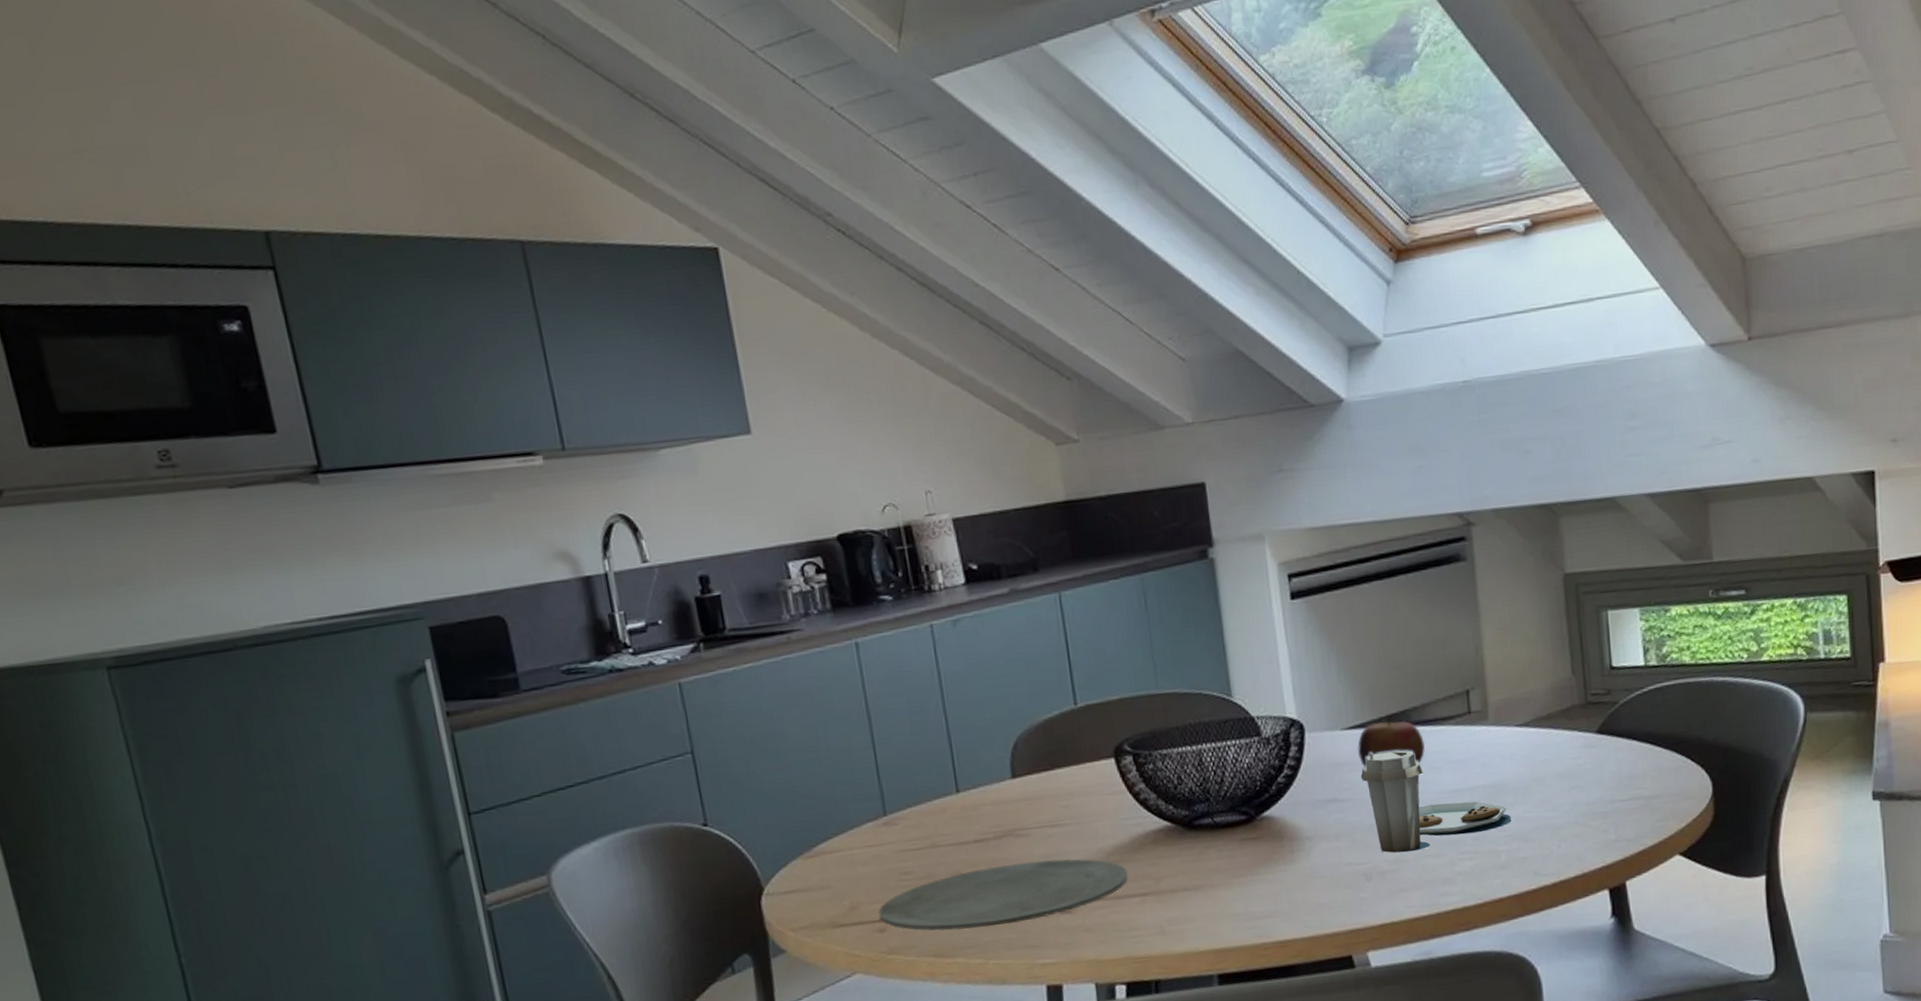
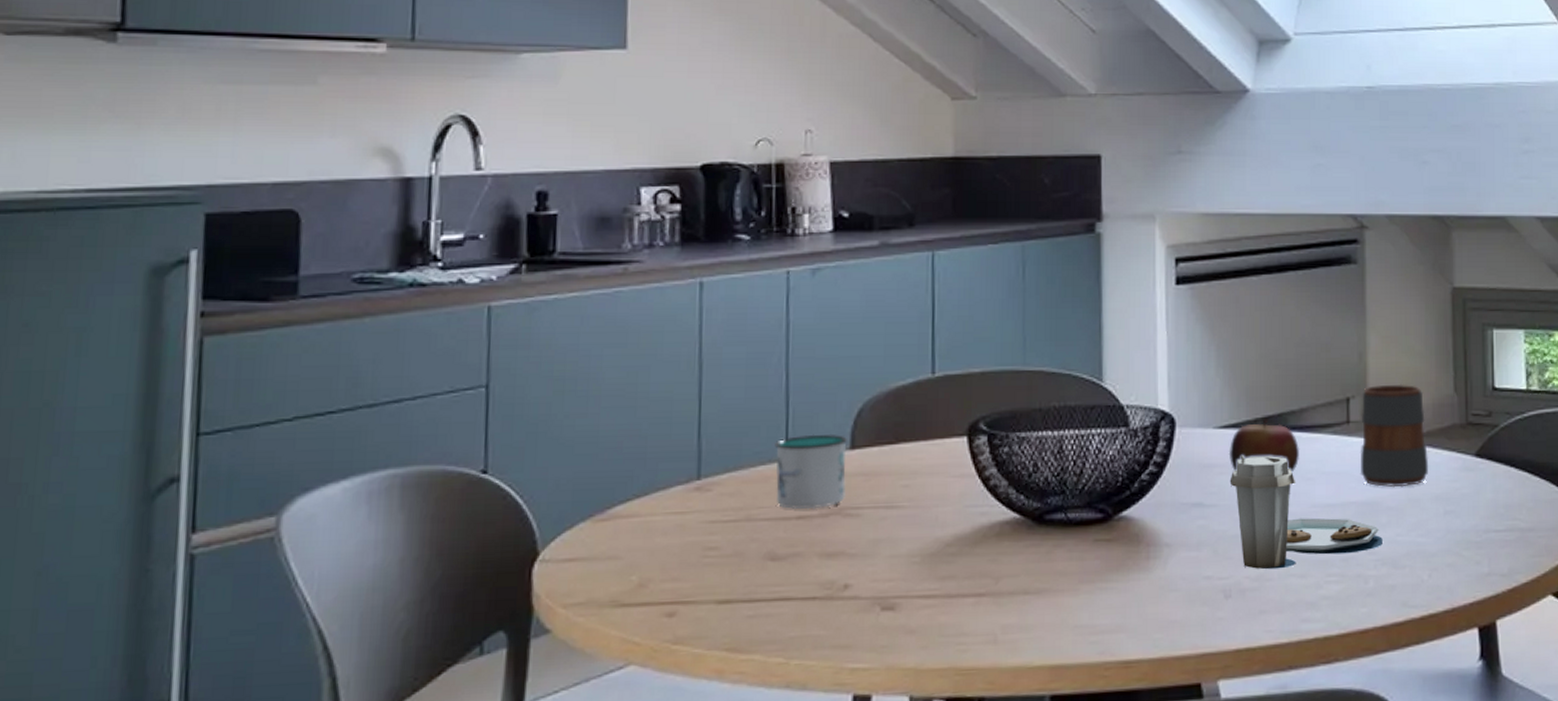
plate: present [878,859,1129,931] -> none [671,545,965,622]
mug: none [945,766,1014,835] -> present [775,433,848,510]
mug: none [1481,672,1551,770] -> present [1360,384,1428,488]

